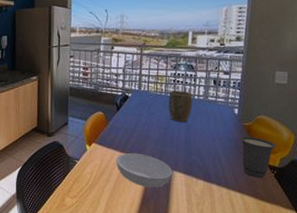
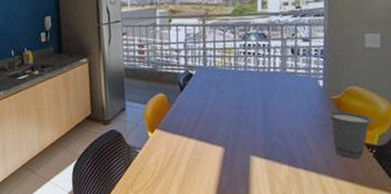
serving bowl: present [116,153,173,187] -> none [184,138,251,177]
plant pot: present [168,90,193,123] -> none [239,63,269,100]

